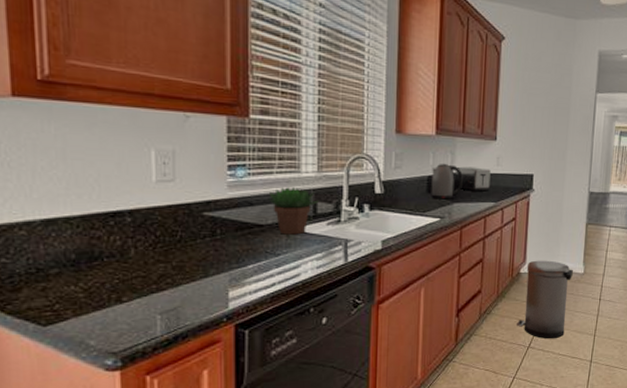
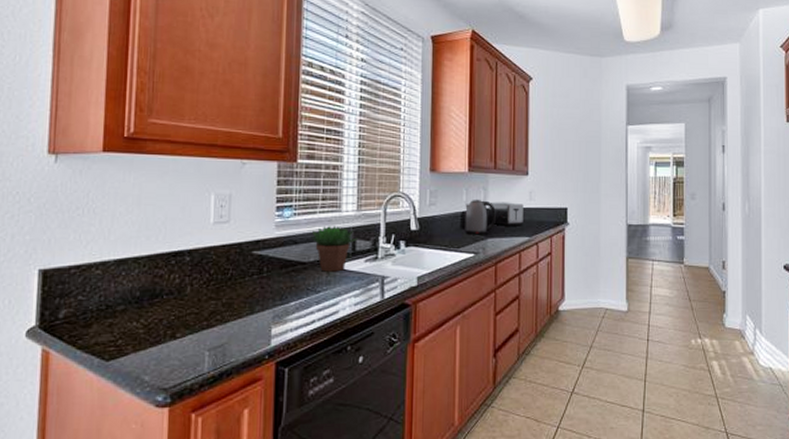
pedal bin: present [517,260,573,339] -> none [558,297,616,384]

